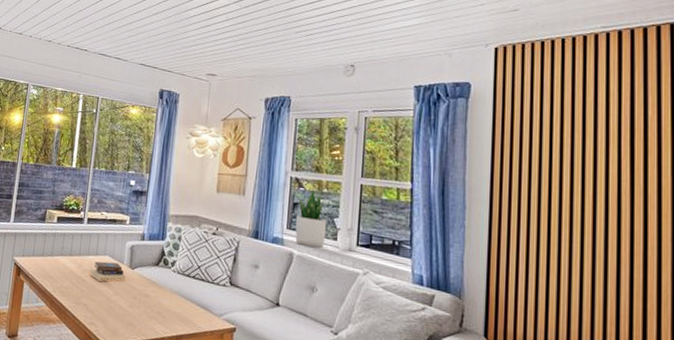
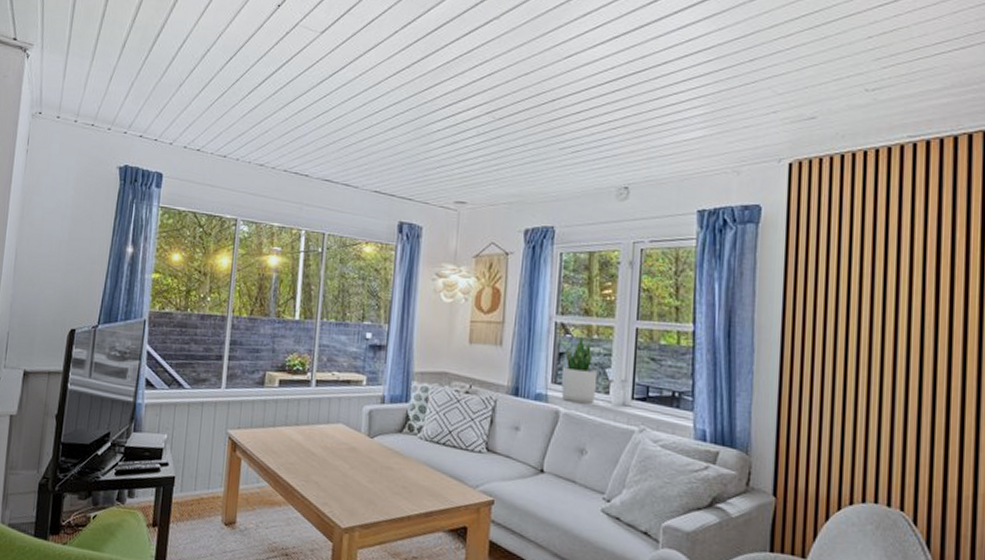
books: present [89,261,127,282] -> none [319,430,365,455]

